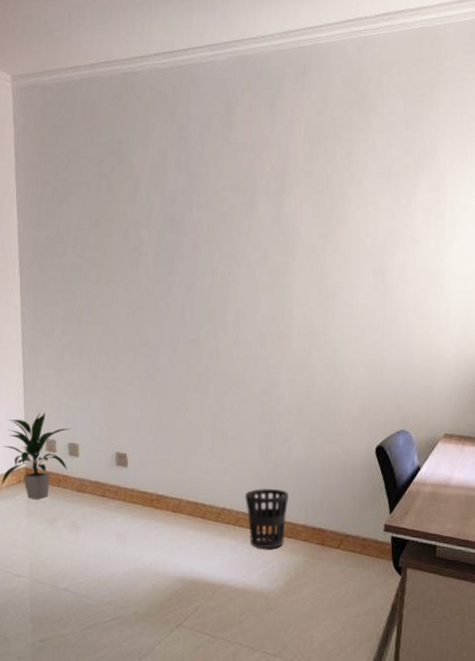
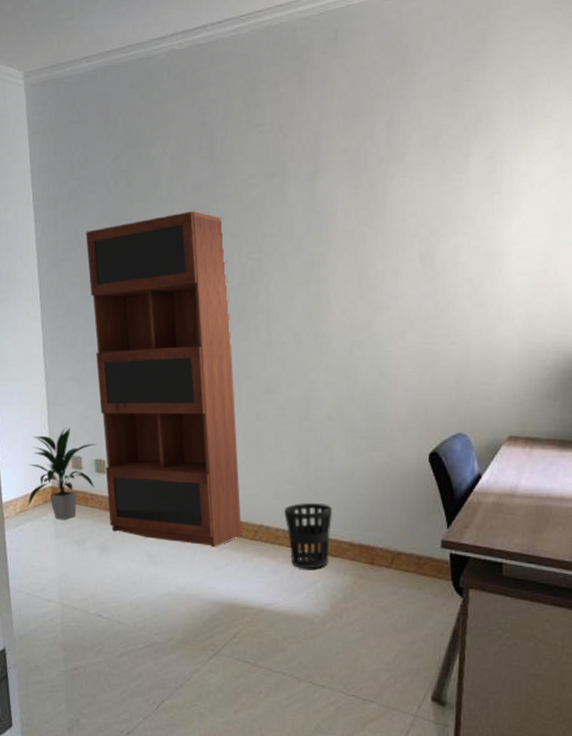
bookcase: none [67,217,206,528] -> present [86,211,241,548]

